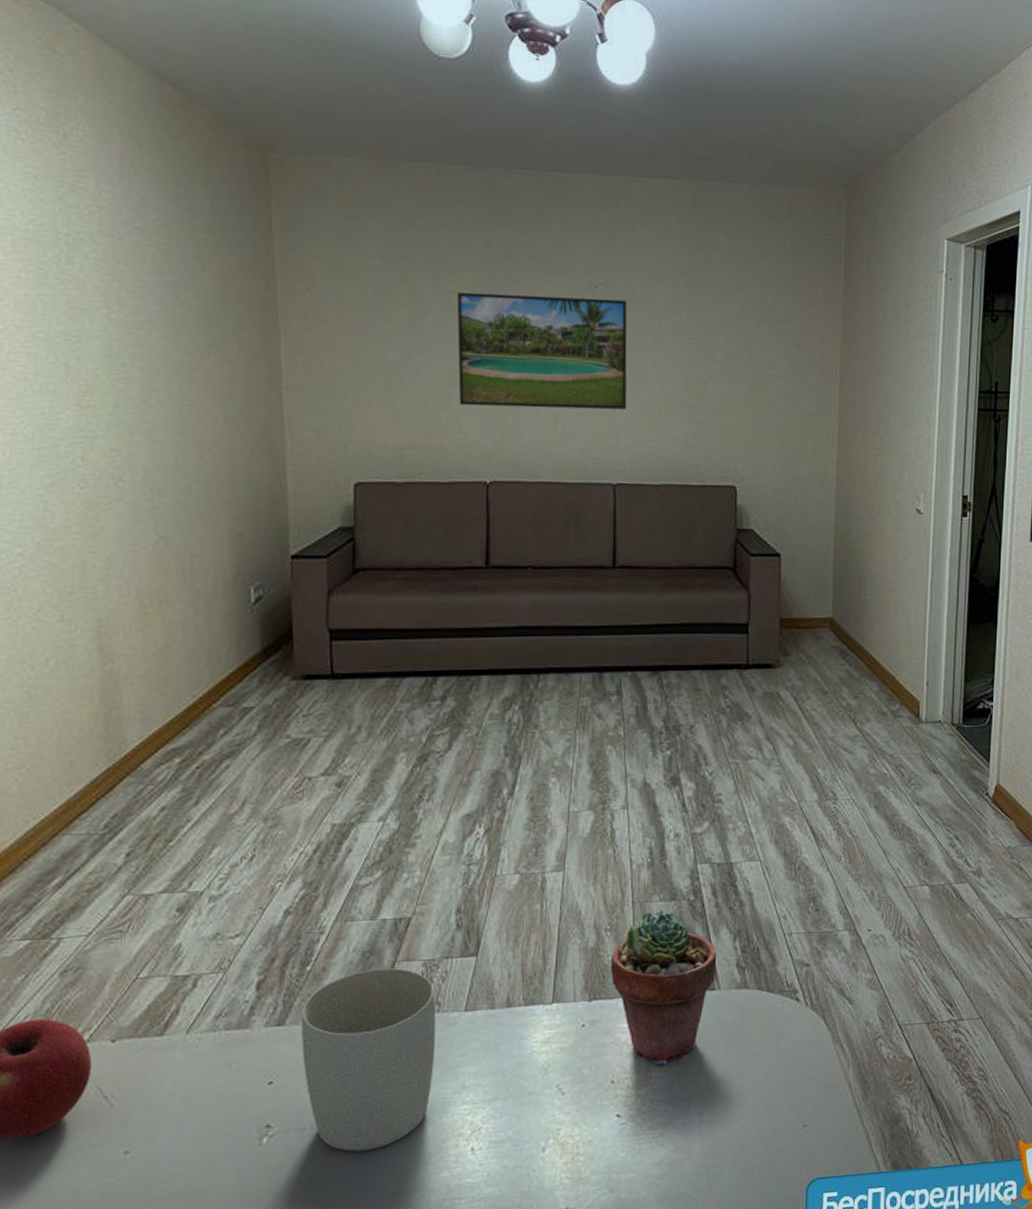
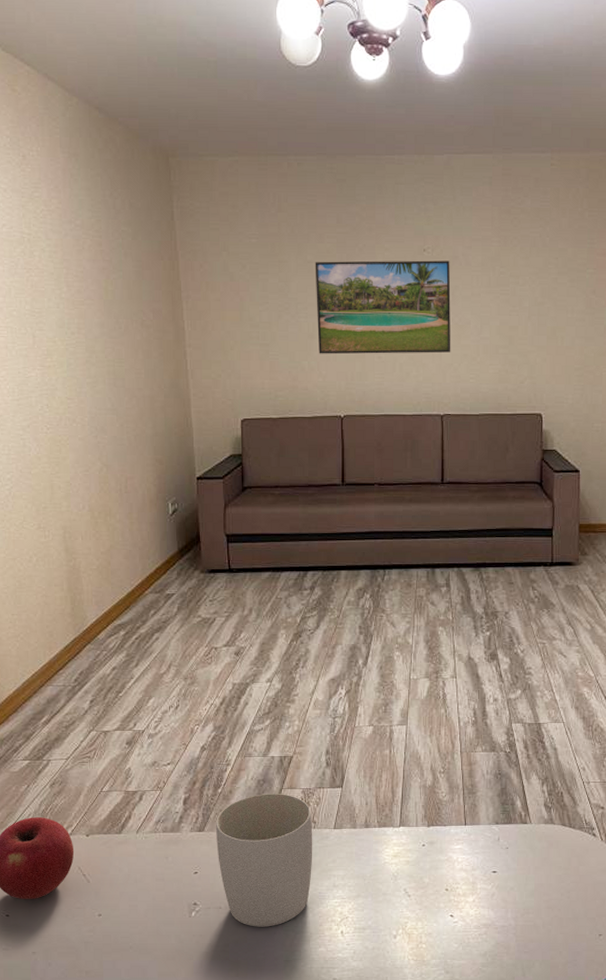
potted succulent: present [610,909,717,1066] -> none [444,758,529,880]

